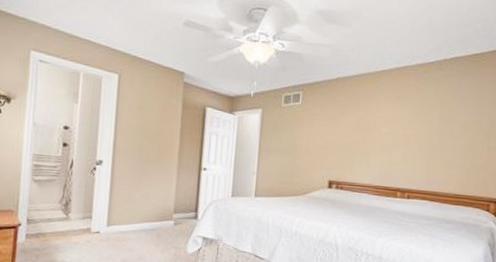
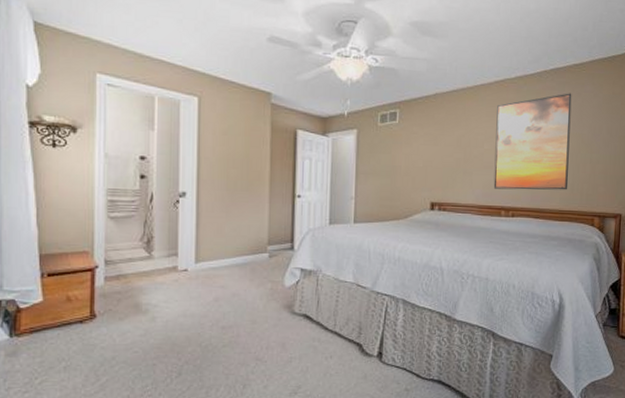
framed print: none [390,81,471,175] -> present [493,93,572,190]

